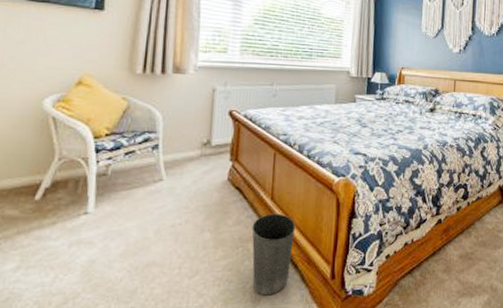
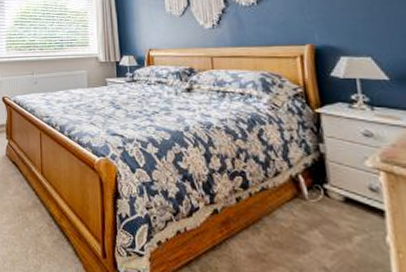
waste basket: present [252,214,296,296] -> none [28,187,65,264]

